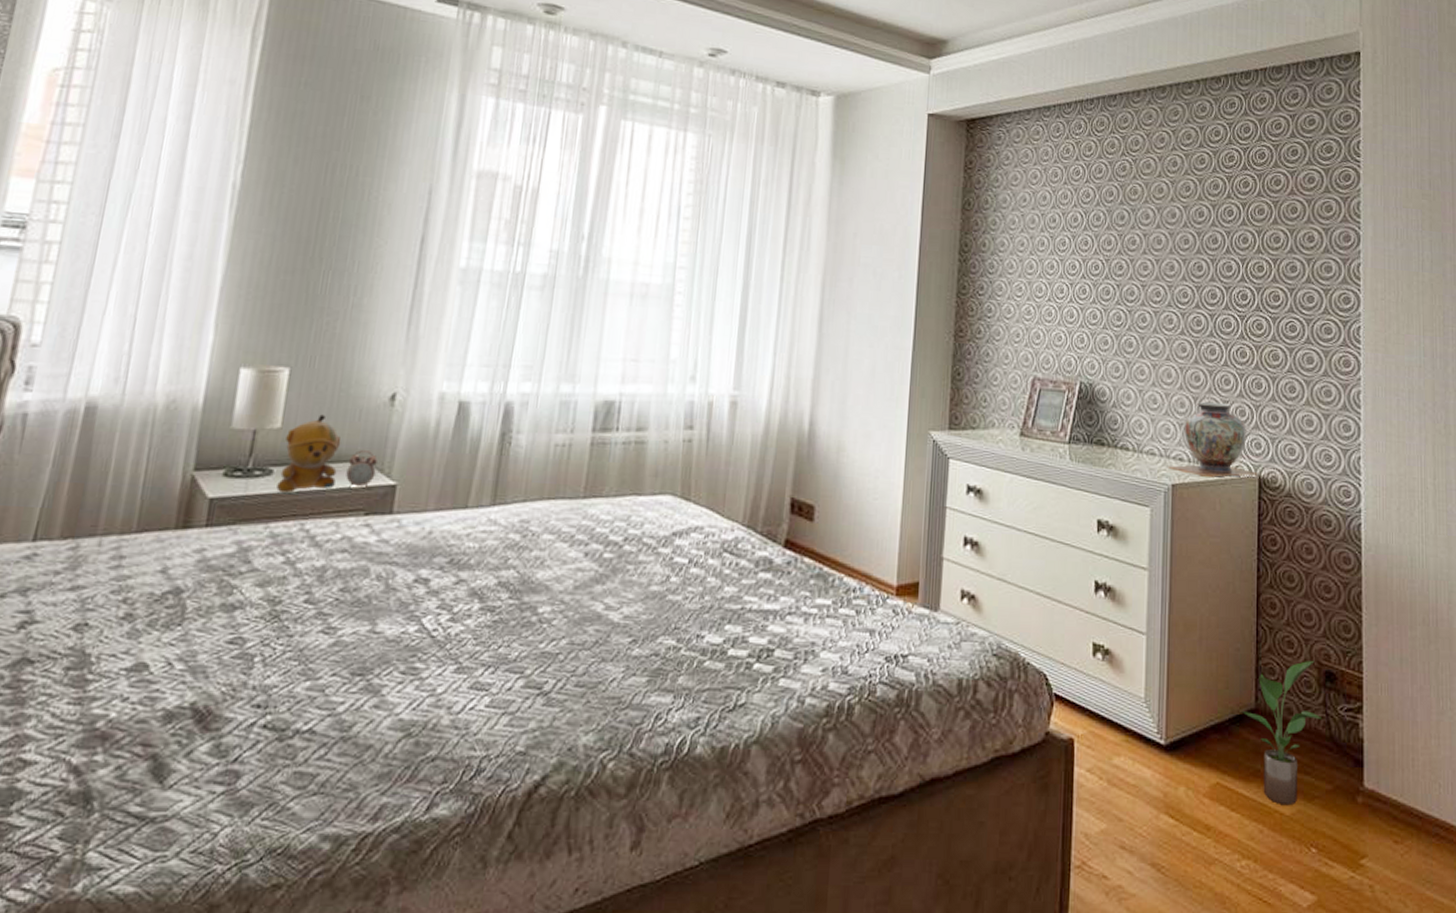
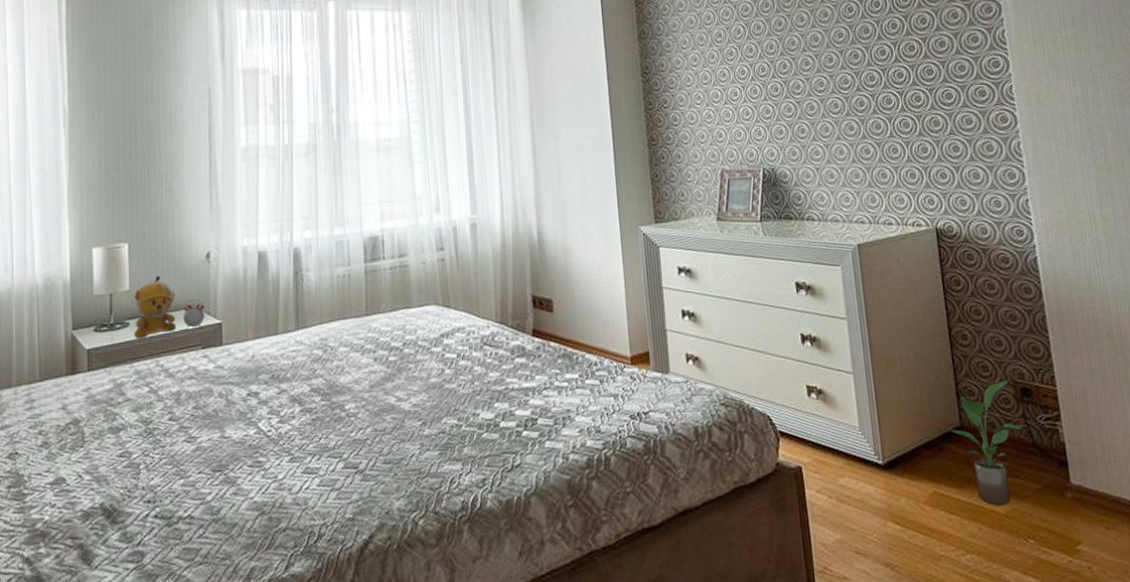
decorative vase: present [1168,401,1258,477] -> none [852,169,934,235]

